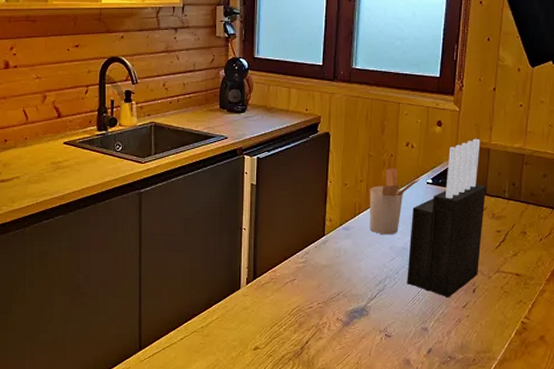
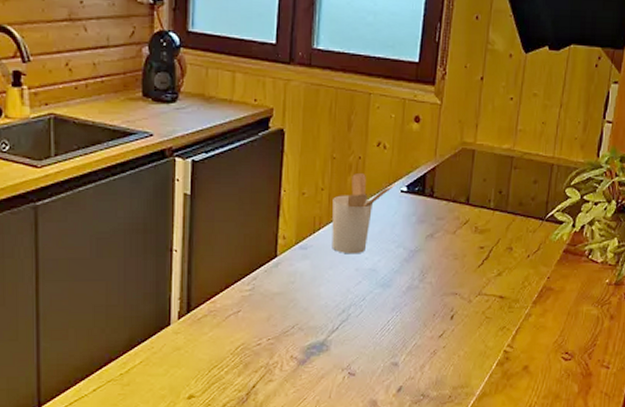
knife block: present [407,138,486,298] -> none [375,138,469,327]

